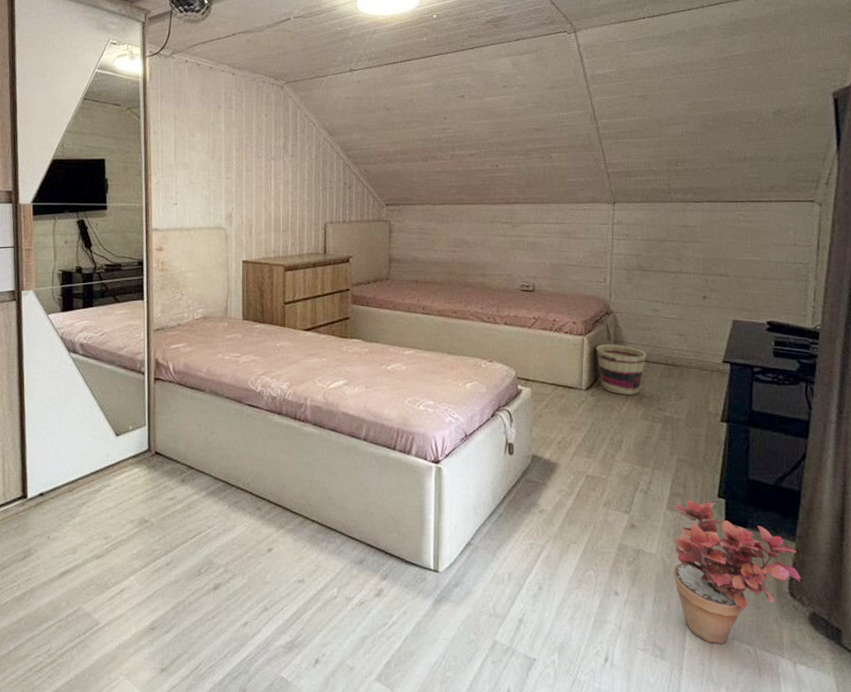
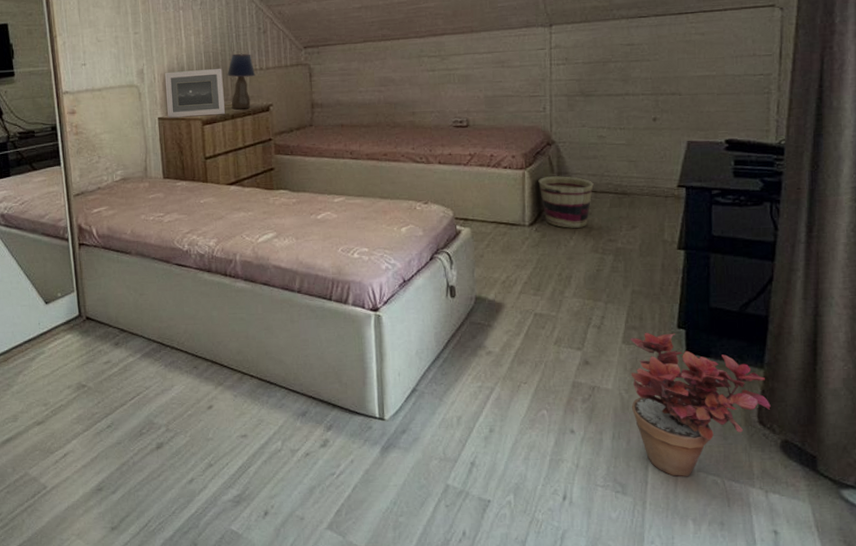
picture frame: none [251,217,308,263] -> present [164,68,226,118]
table lamp: none [311,205,339,260] -> present [227,53,256,111]

